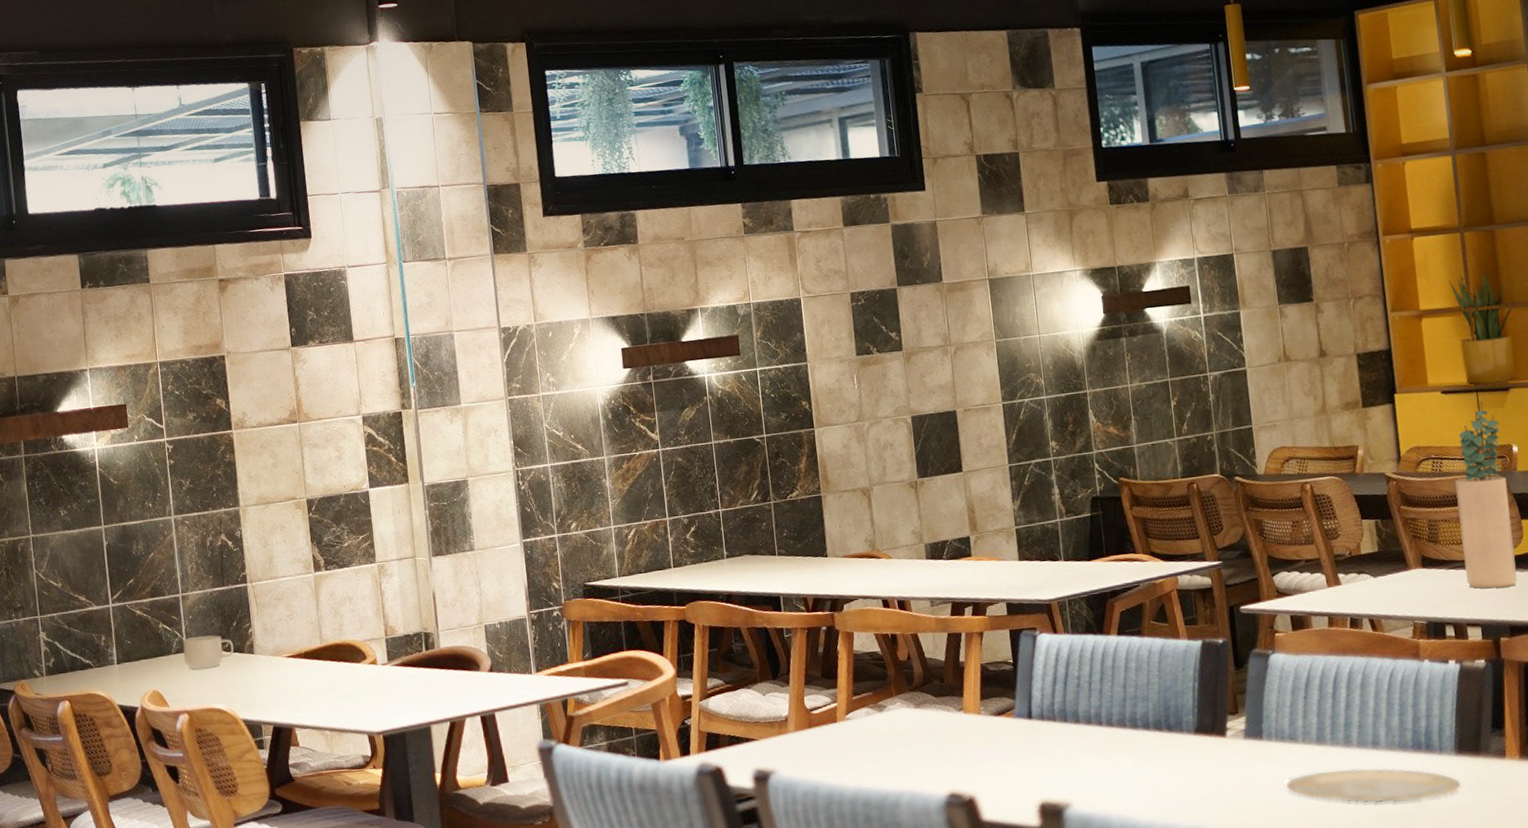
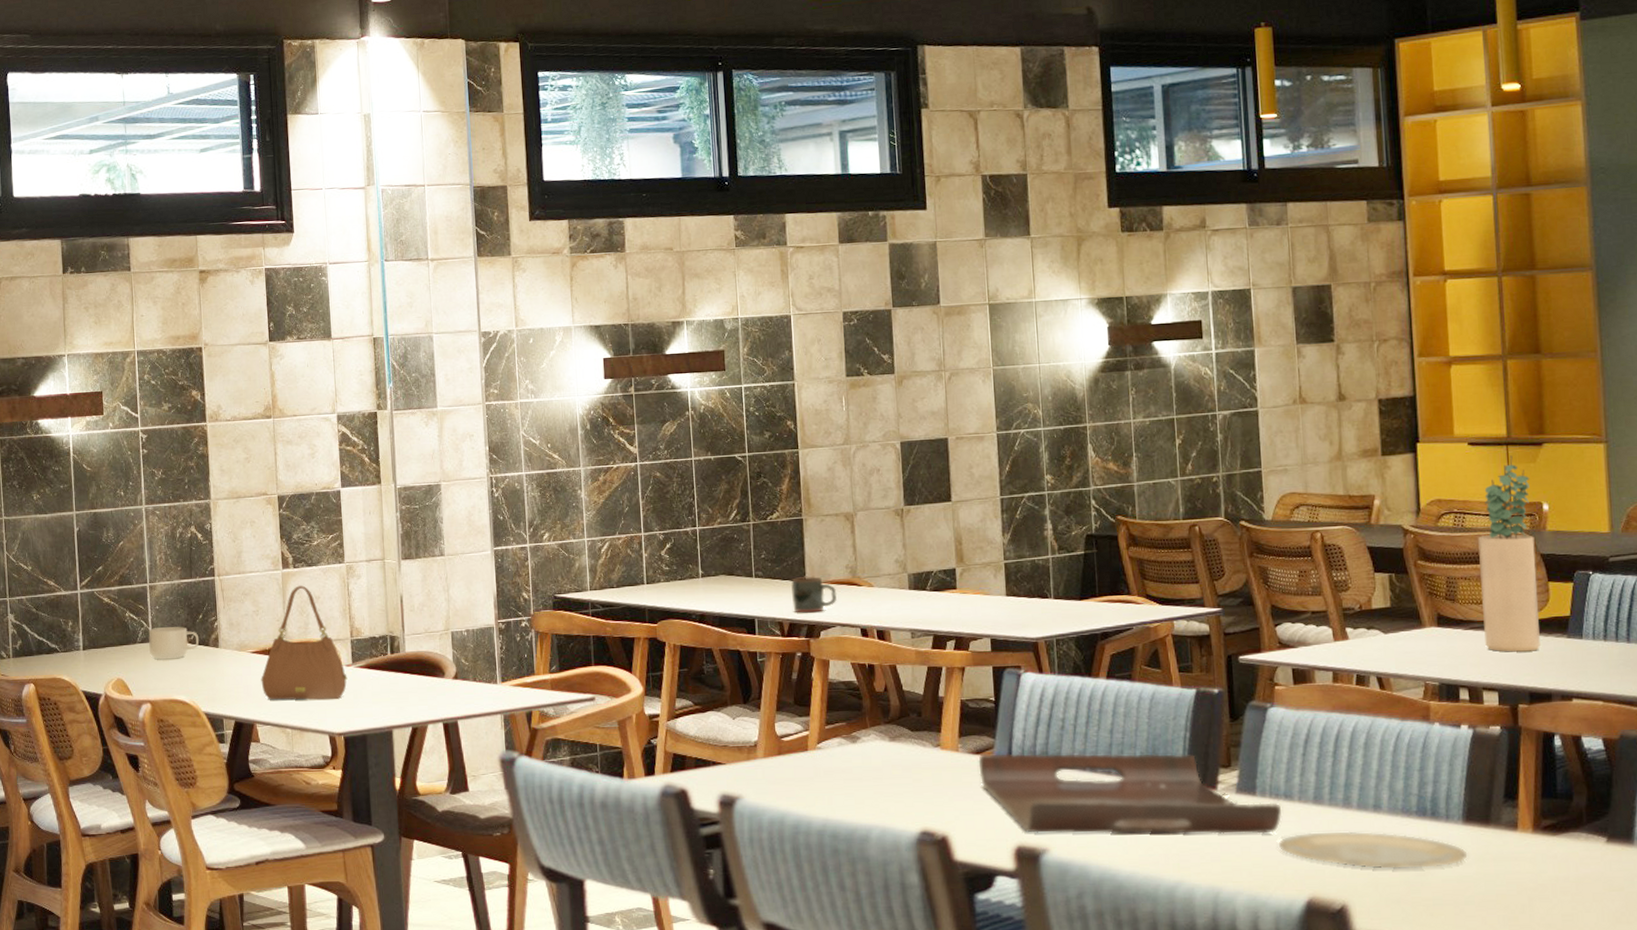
handbag: none [297,587,384,703] -> present [261,585,348,700]
mug: none [812,551,858,588] -> present [790,576,837,613]
serving tray: none [1000,704,1288,789] -> present [978,753,1282,834]
planter: present [1448,268,1516,385] -> none [1482,315,1555,438]

